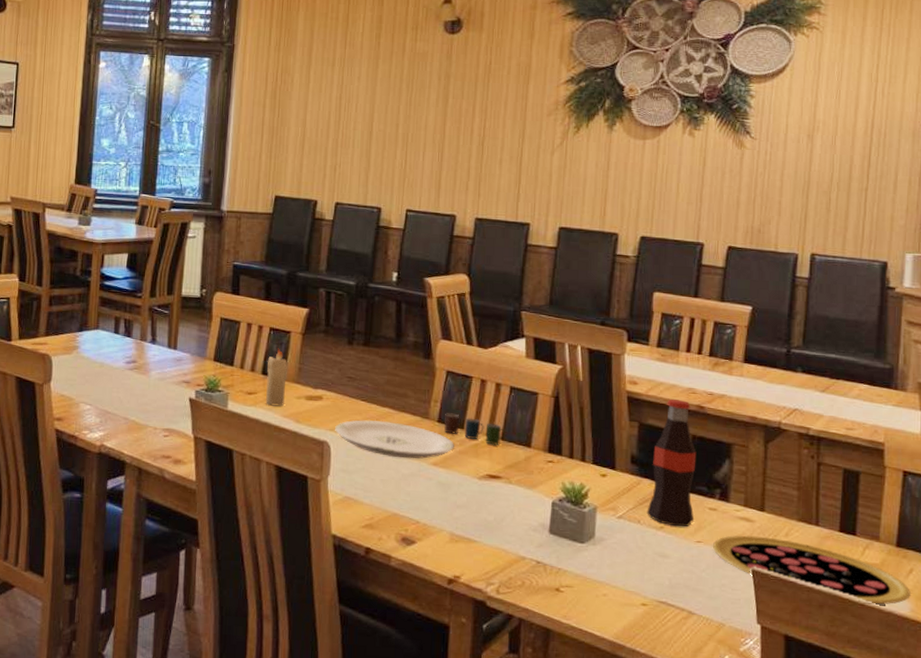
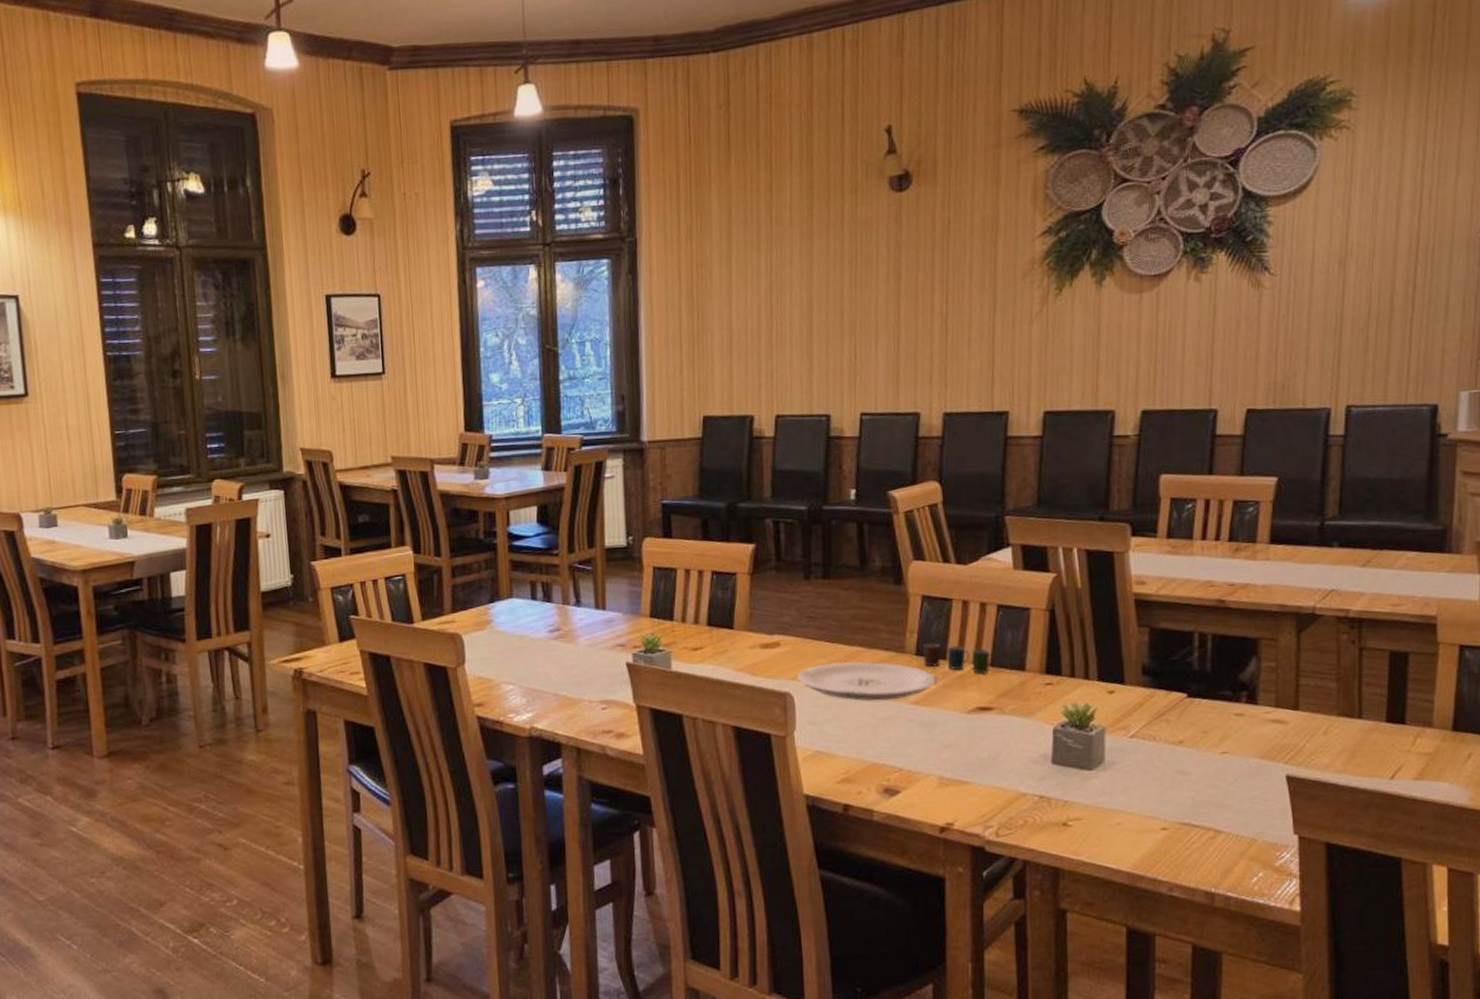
candle: present [266,348,288,406] -> none [712,593,737,660]
bottle: present [647,398,697,527] -> none [1163,595,1218,739]
pizza: present [713,535,911,605] -> none [1241,738,1469,798]

